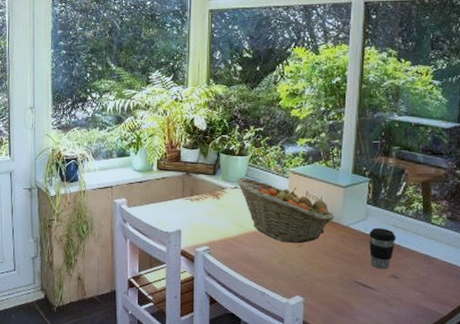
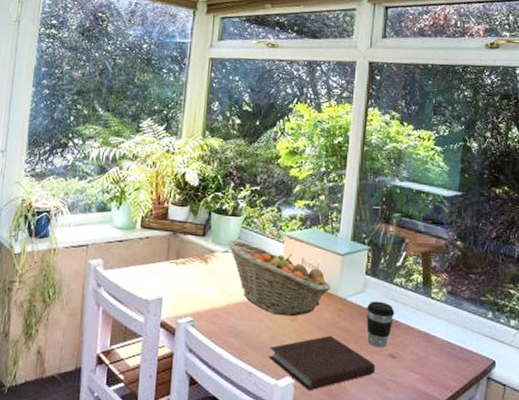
notebook: none [279,259,379,308] -> present [269,335,376,391]

